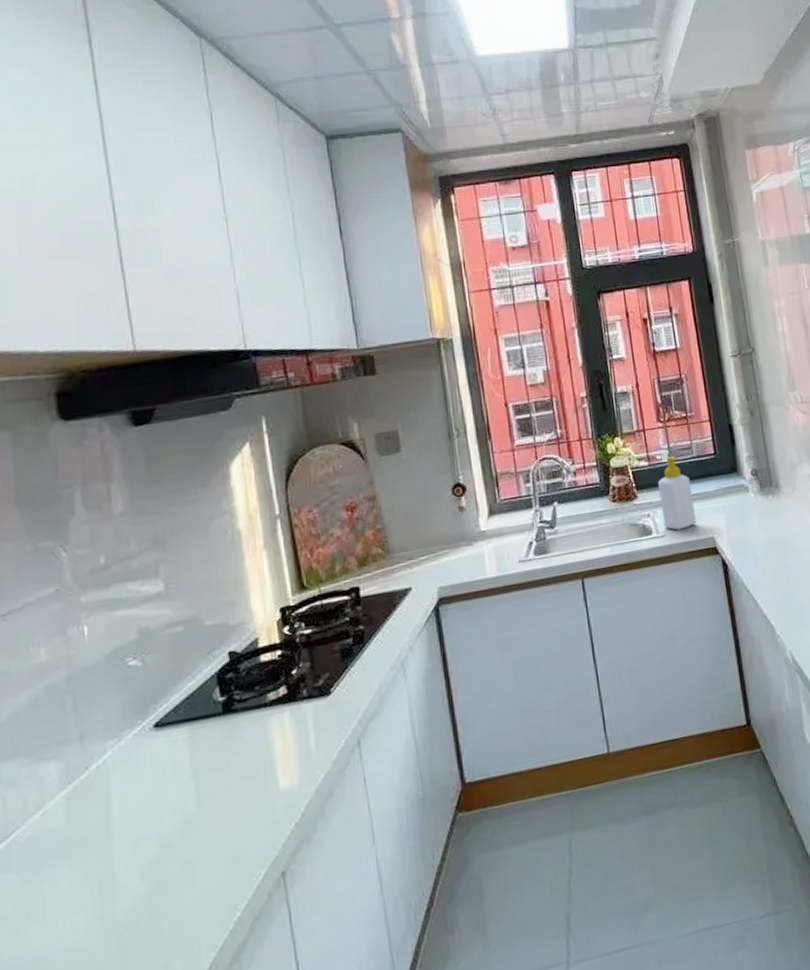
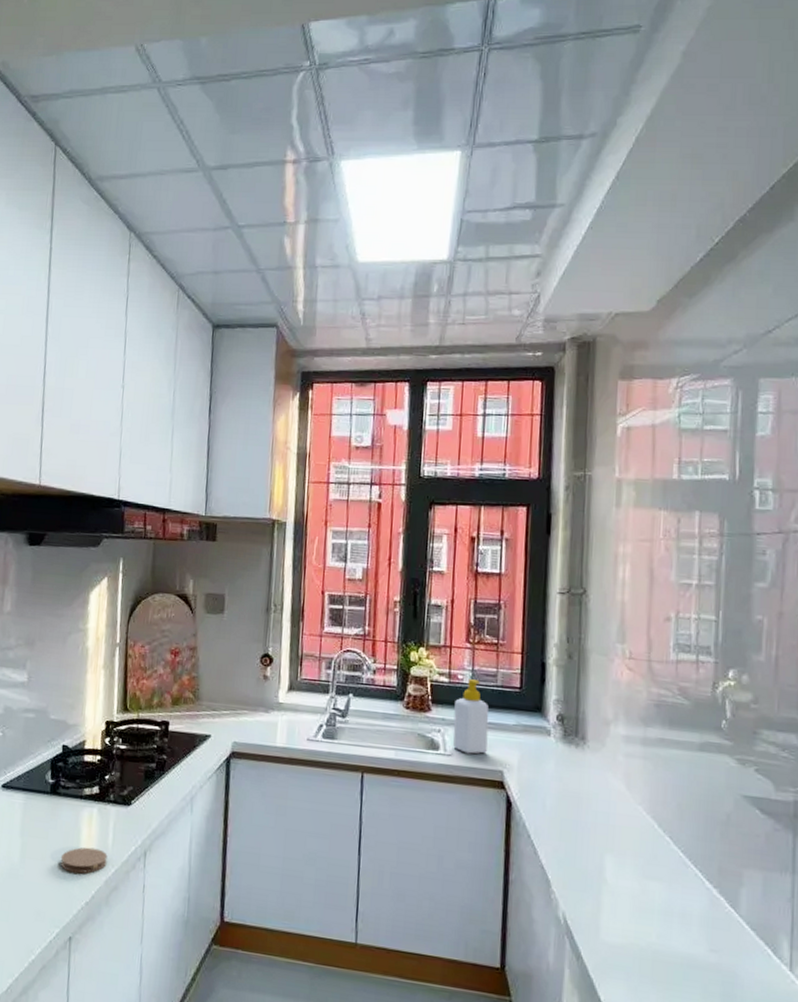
coaster: none [252,756,314,797] -> present [60,847,108,874]

